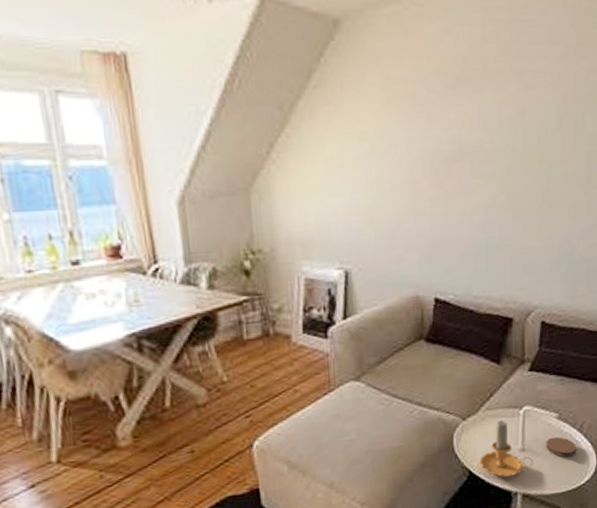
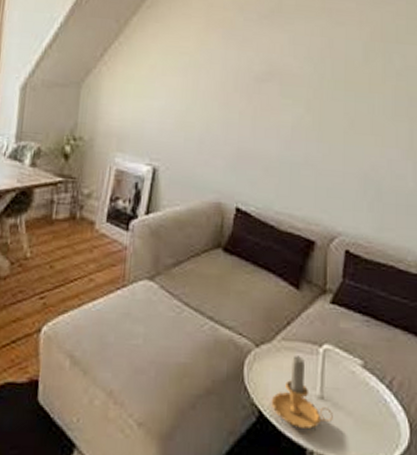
coaster: present [546,436,577,457] -> none [349,389,385,419]

